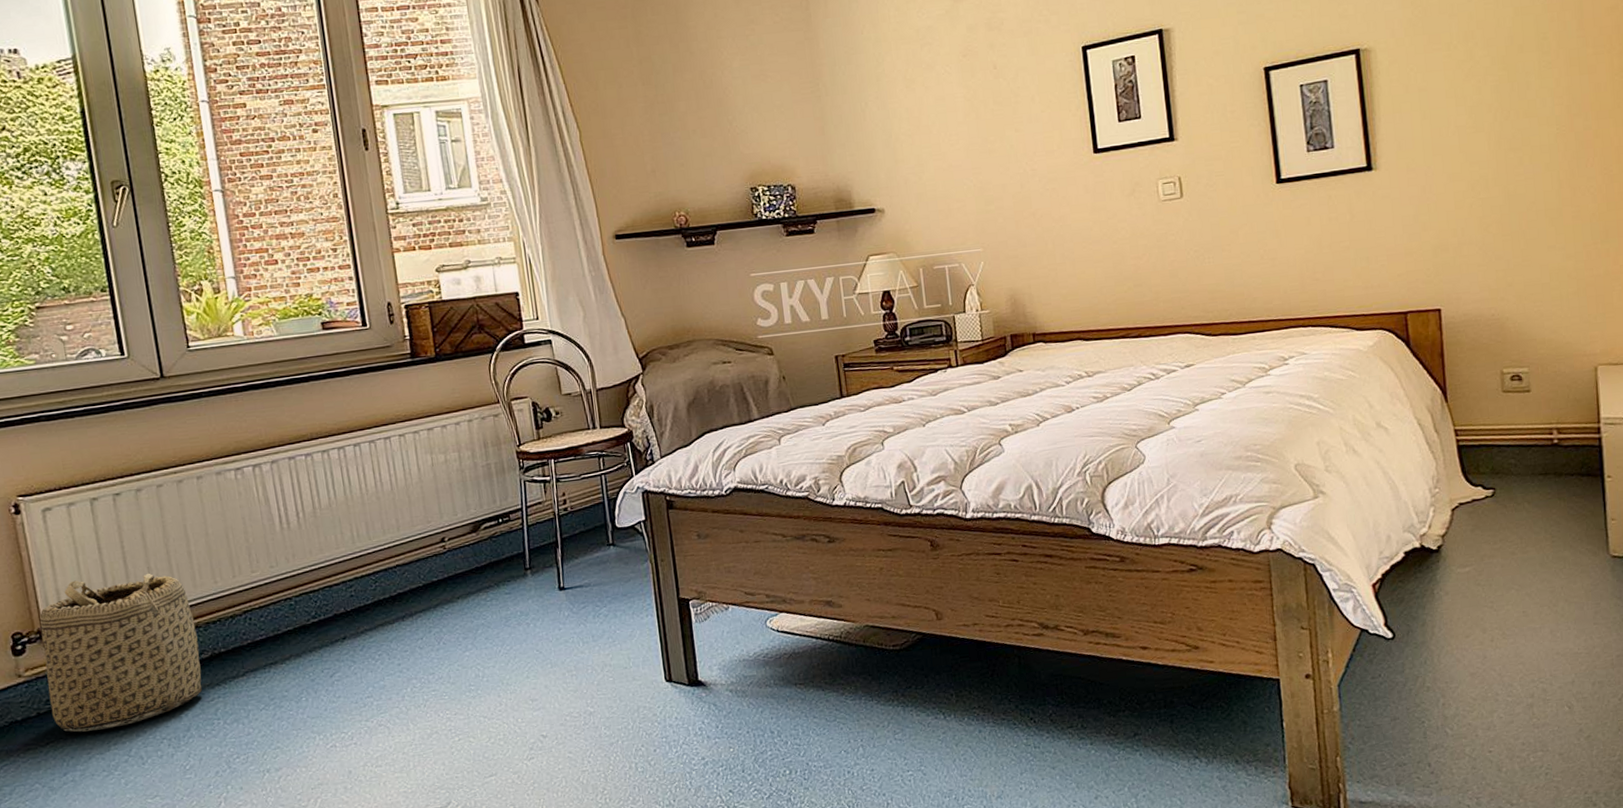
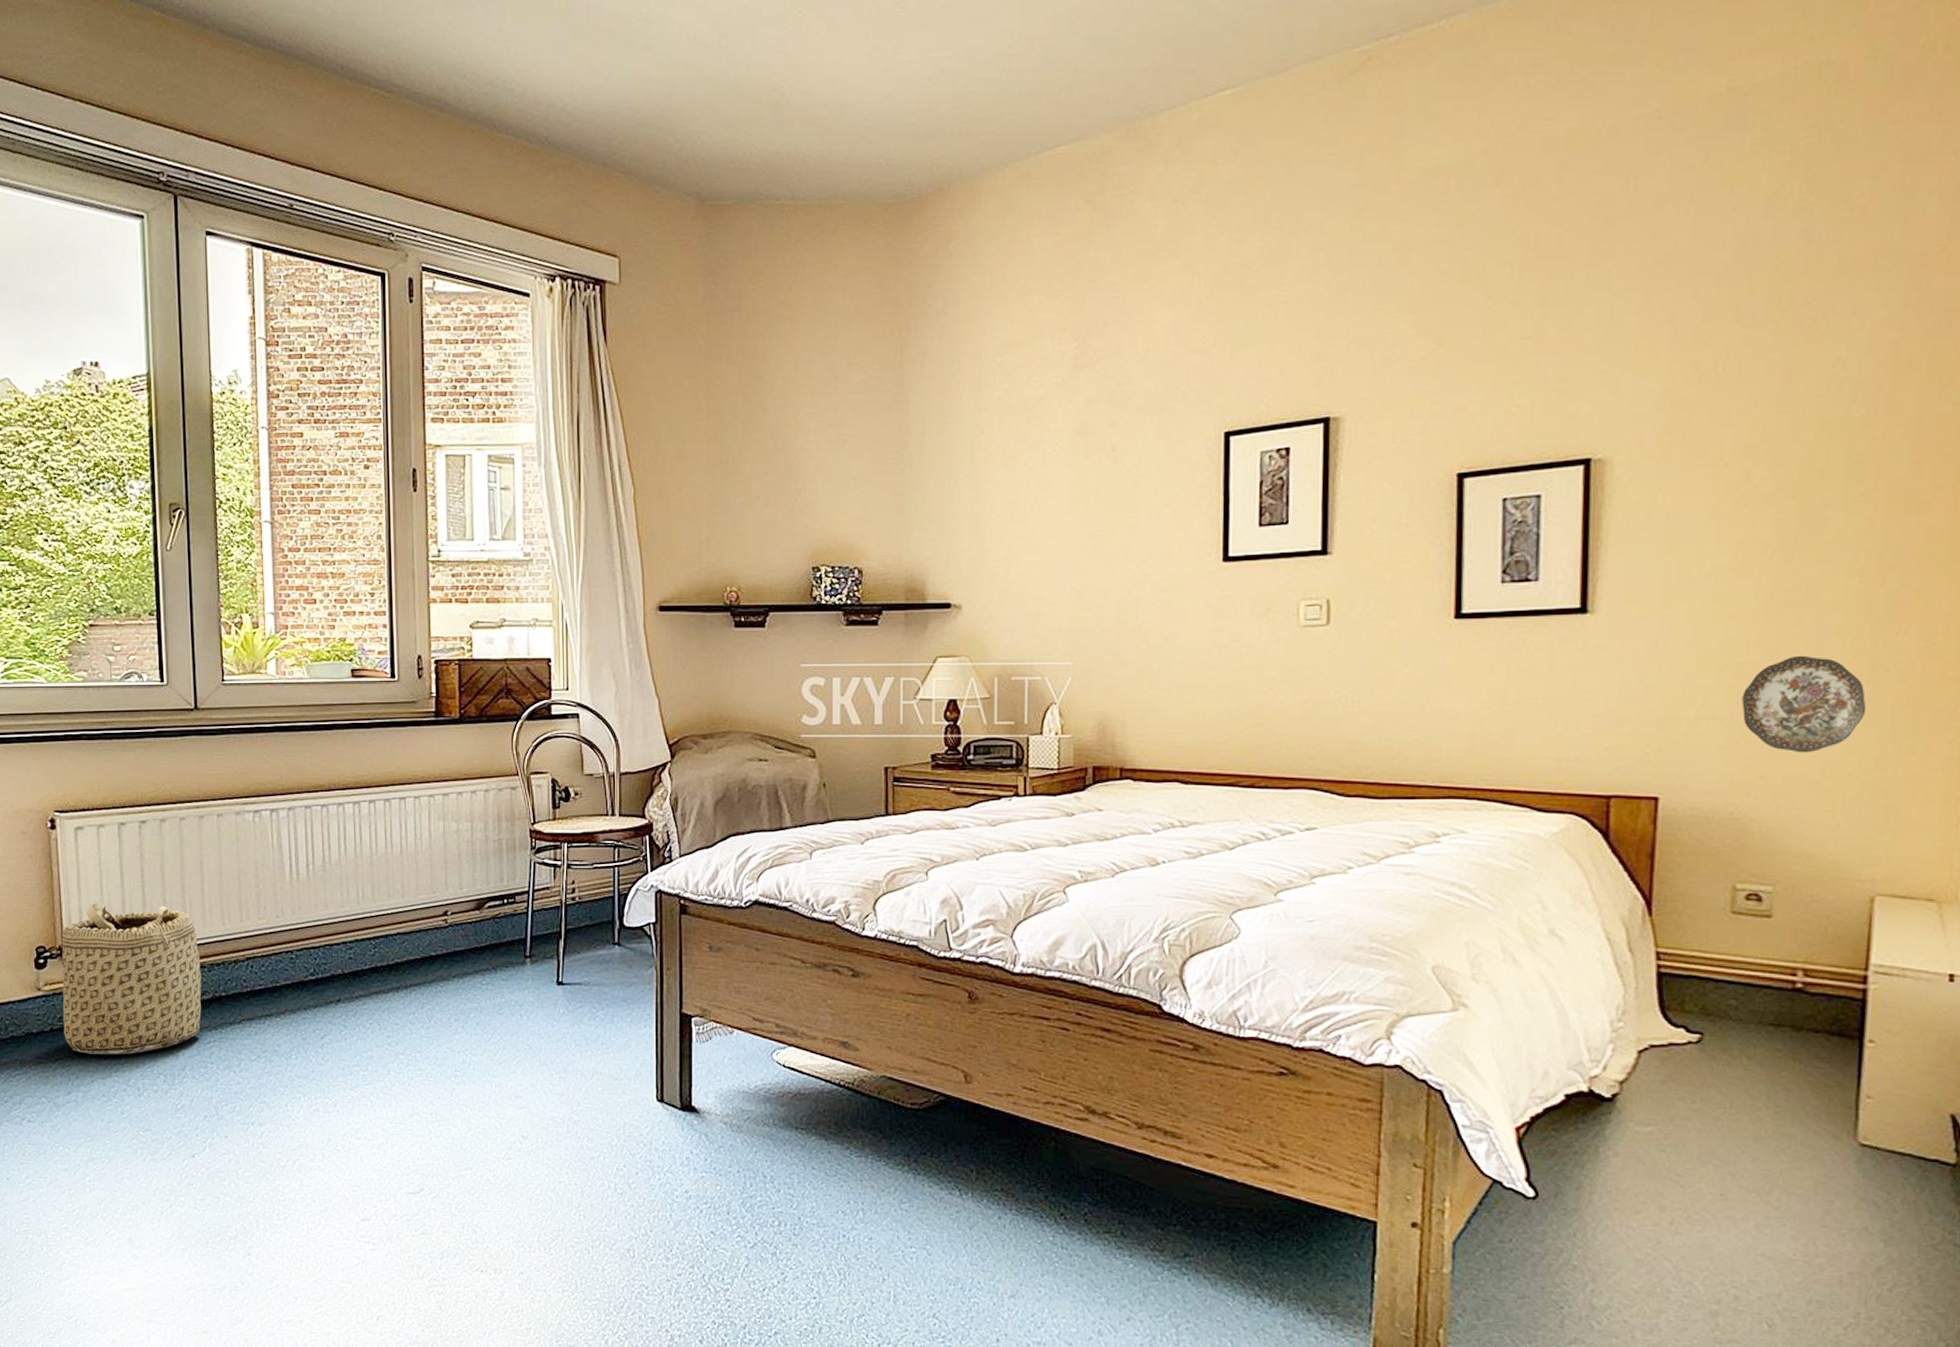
decorative plate: none [1488,188,1574,263] -> present [1741,655,1867,753]

